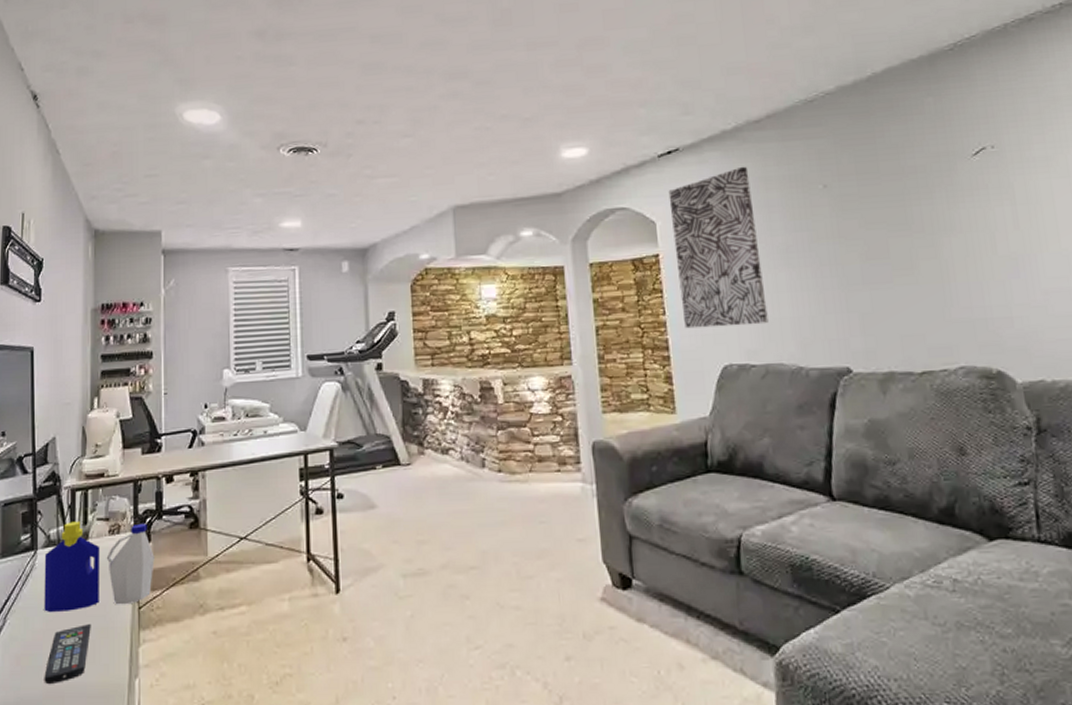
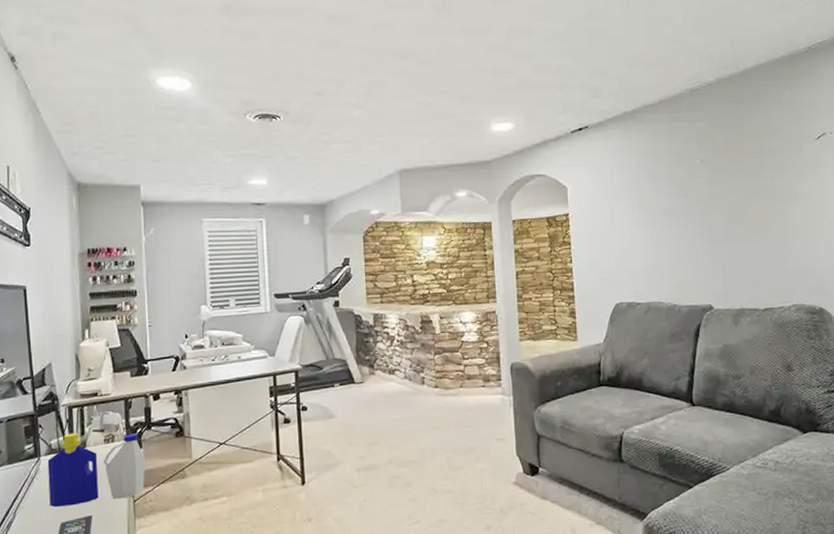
wall art: present [668,166,769,329] -> none [578,142,652,274]

